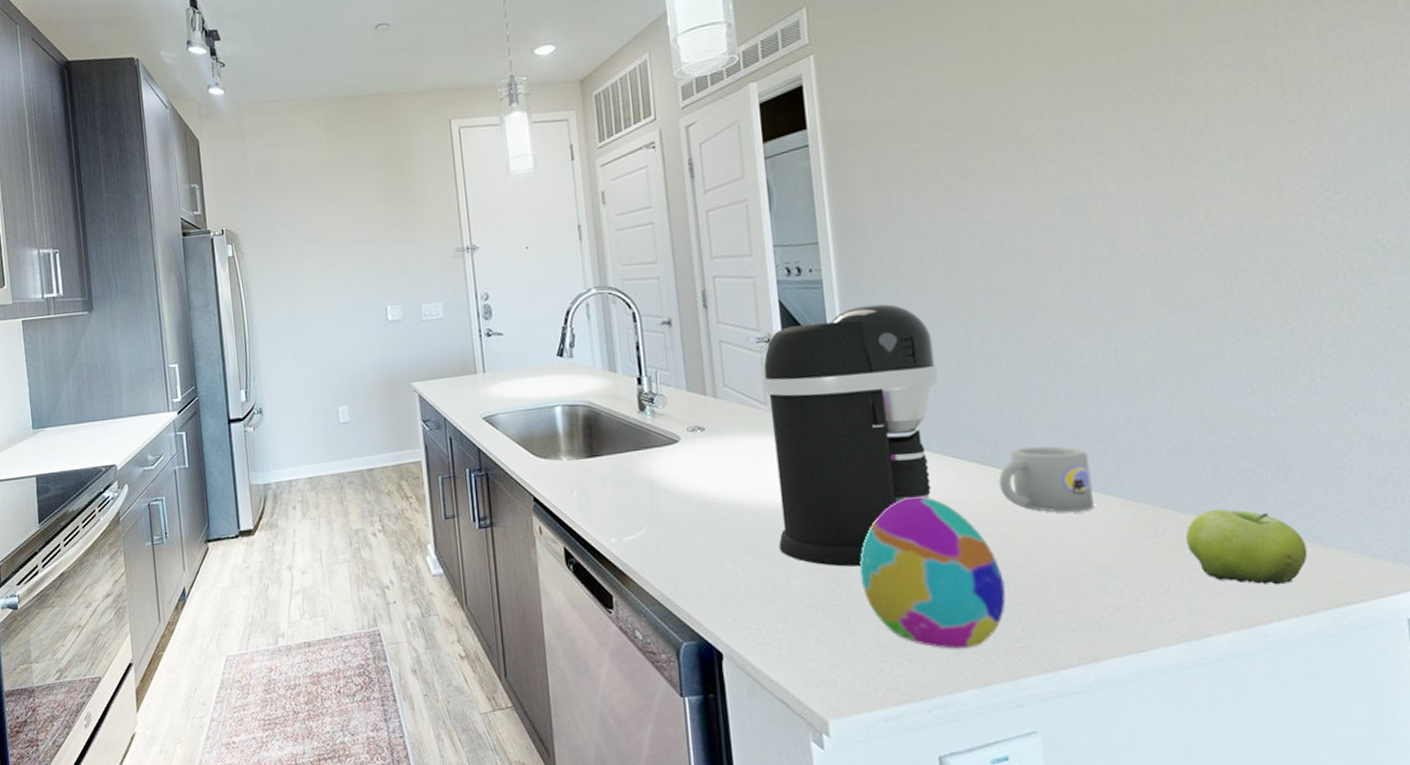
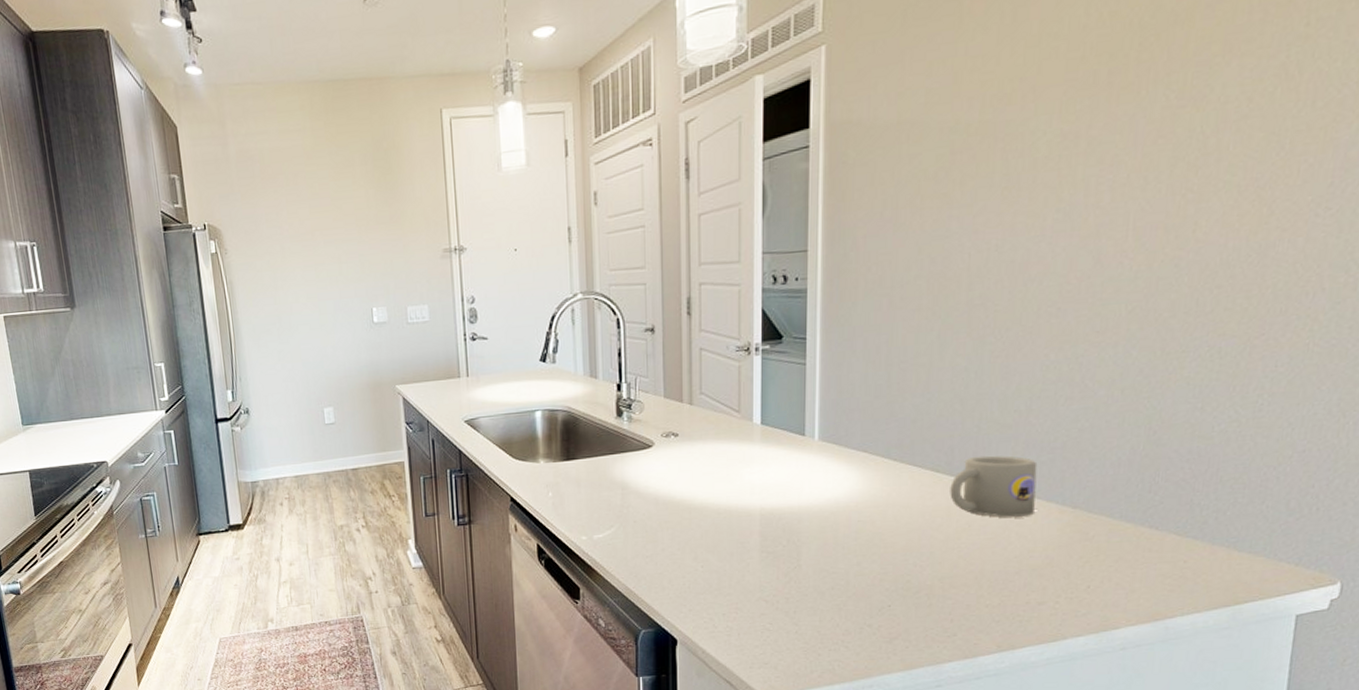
coffee maker: present [762,303,938,567] -> none [738,314,908,565]
decorative egg: present [859,496,1006,649] -> none [810,500,941,638]
fruit: present [1186,508,1308,585] -> none [1113,515,1221,585]

